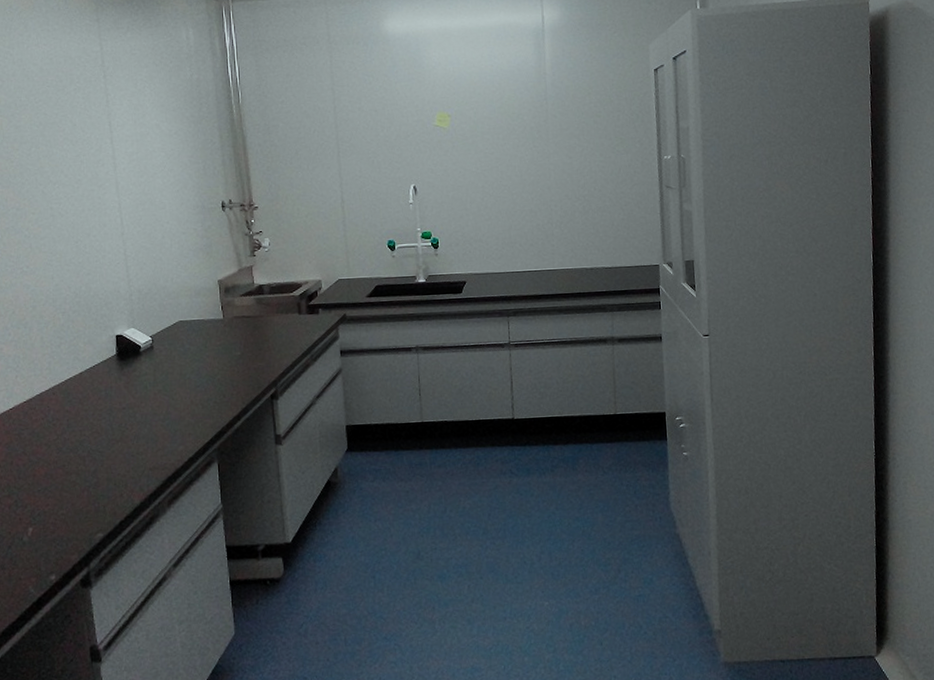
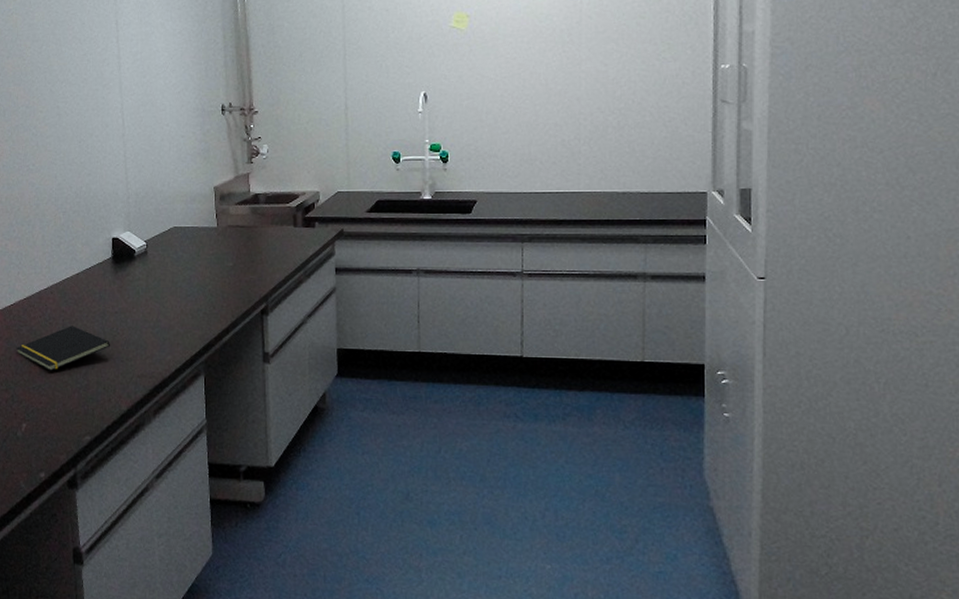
notepad: none [17,425,119,472] -> present [16,326,110,371]

